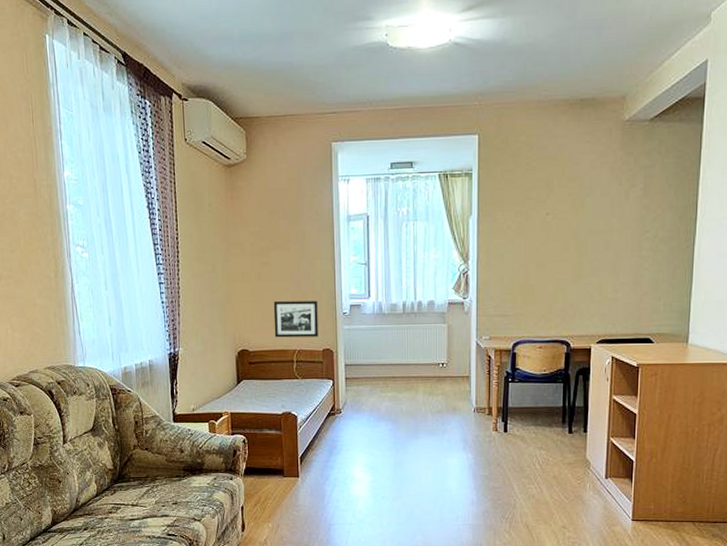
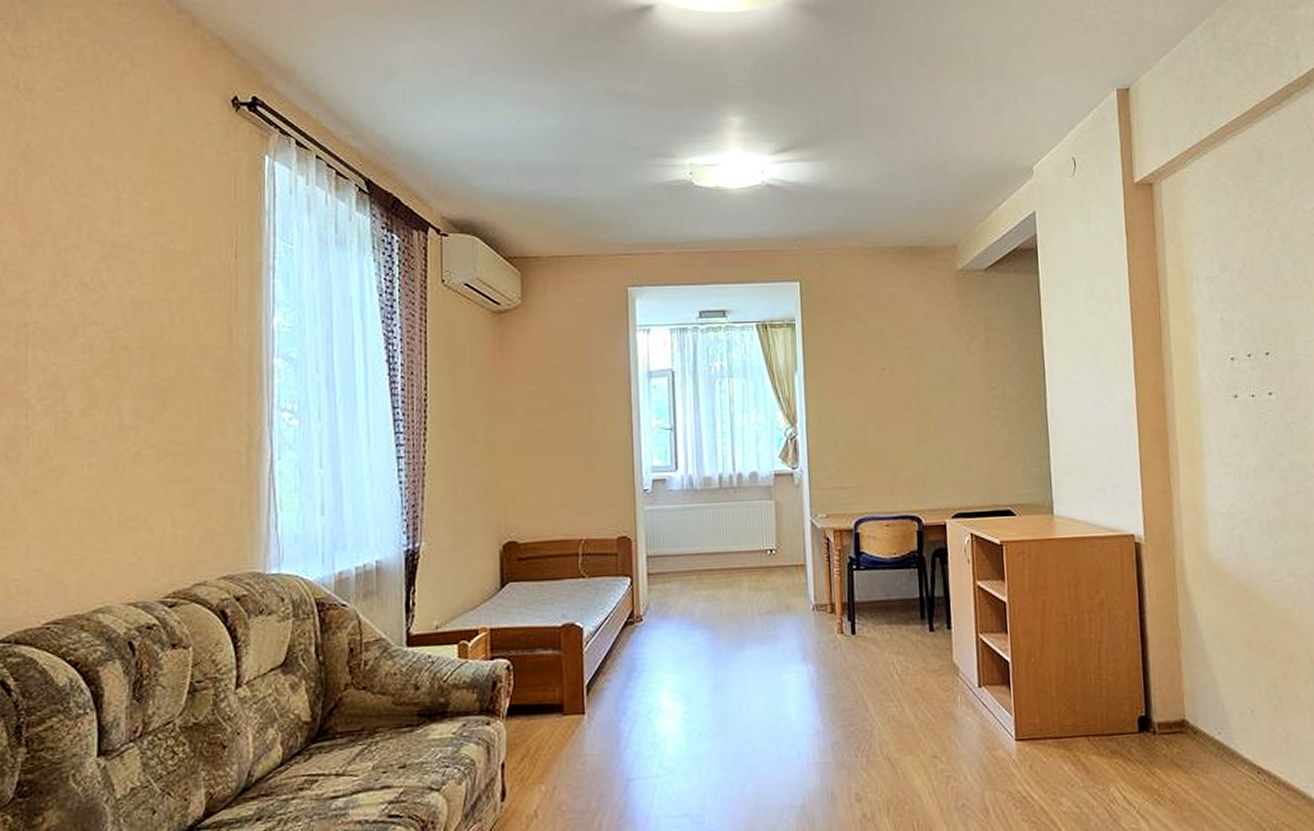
picture frame: present [273,301,319,338] -> none [552,475,612,524]

